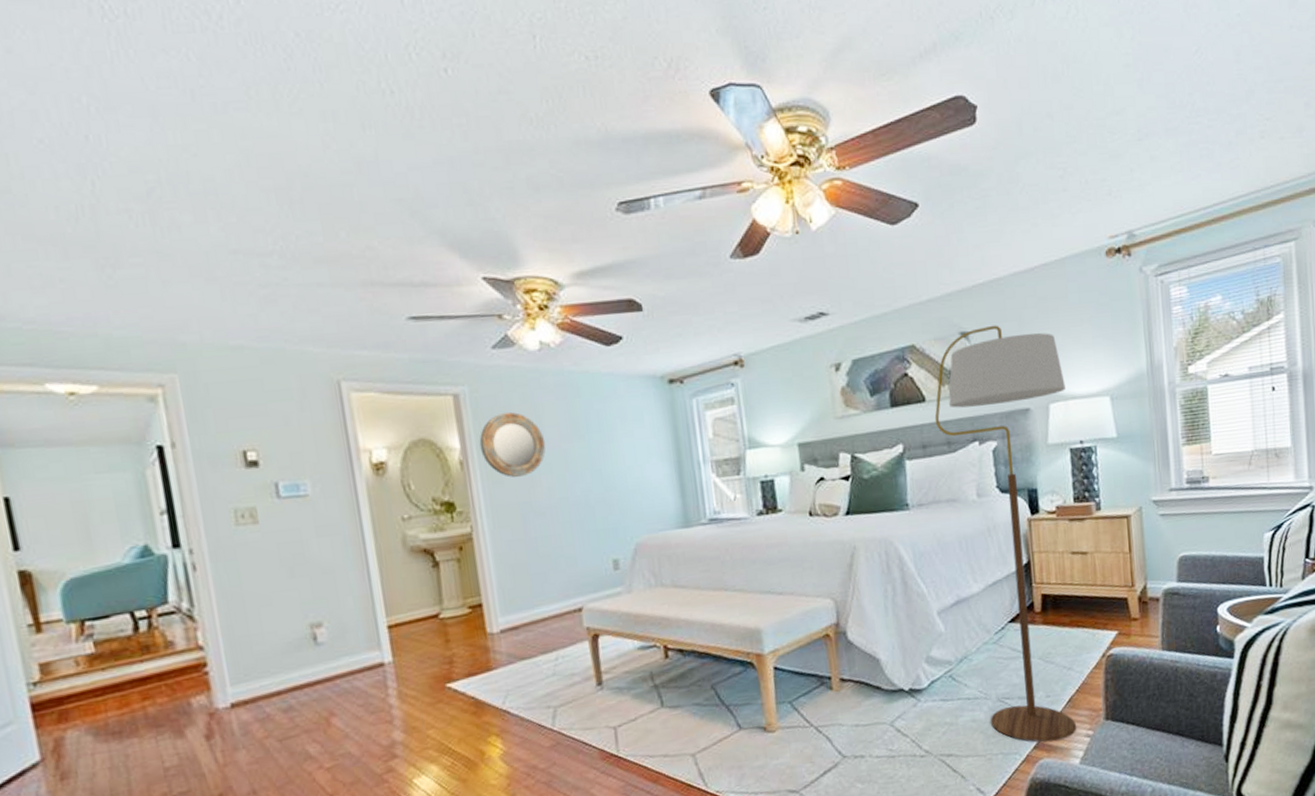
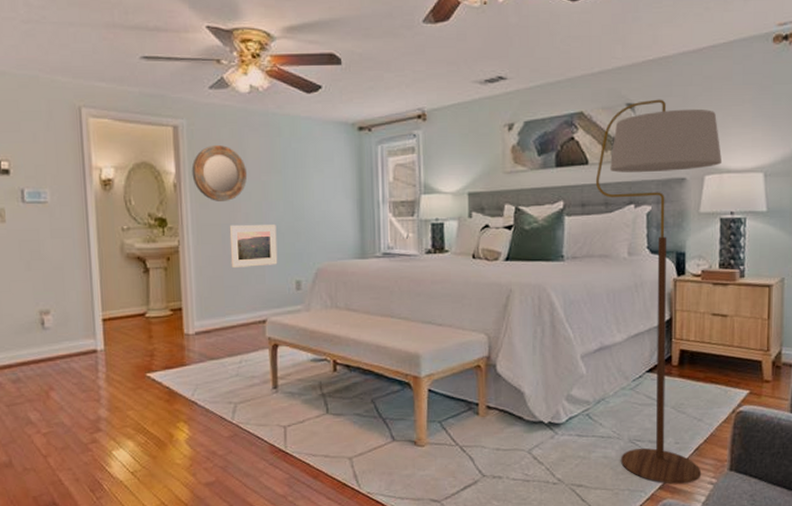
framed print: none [529,498,590,552] -> present [229,224,278,268]

